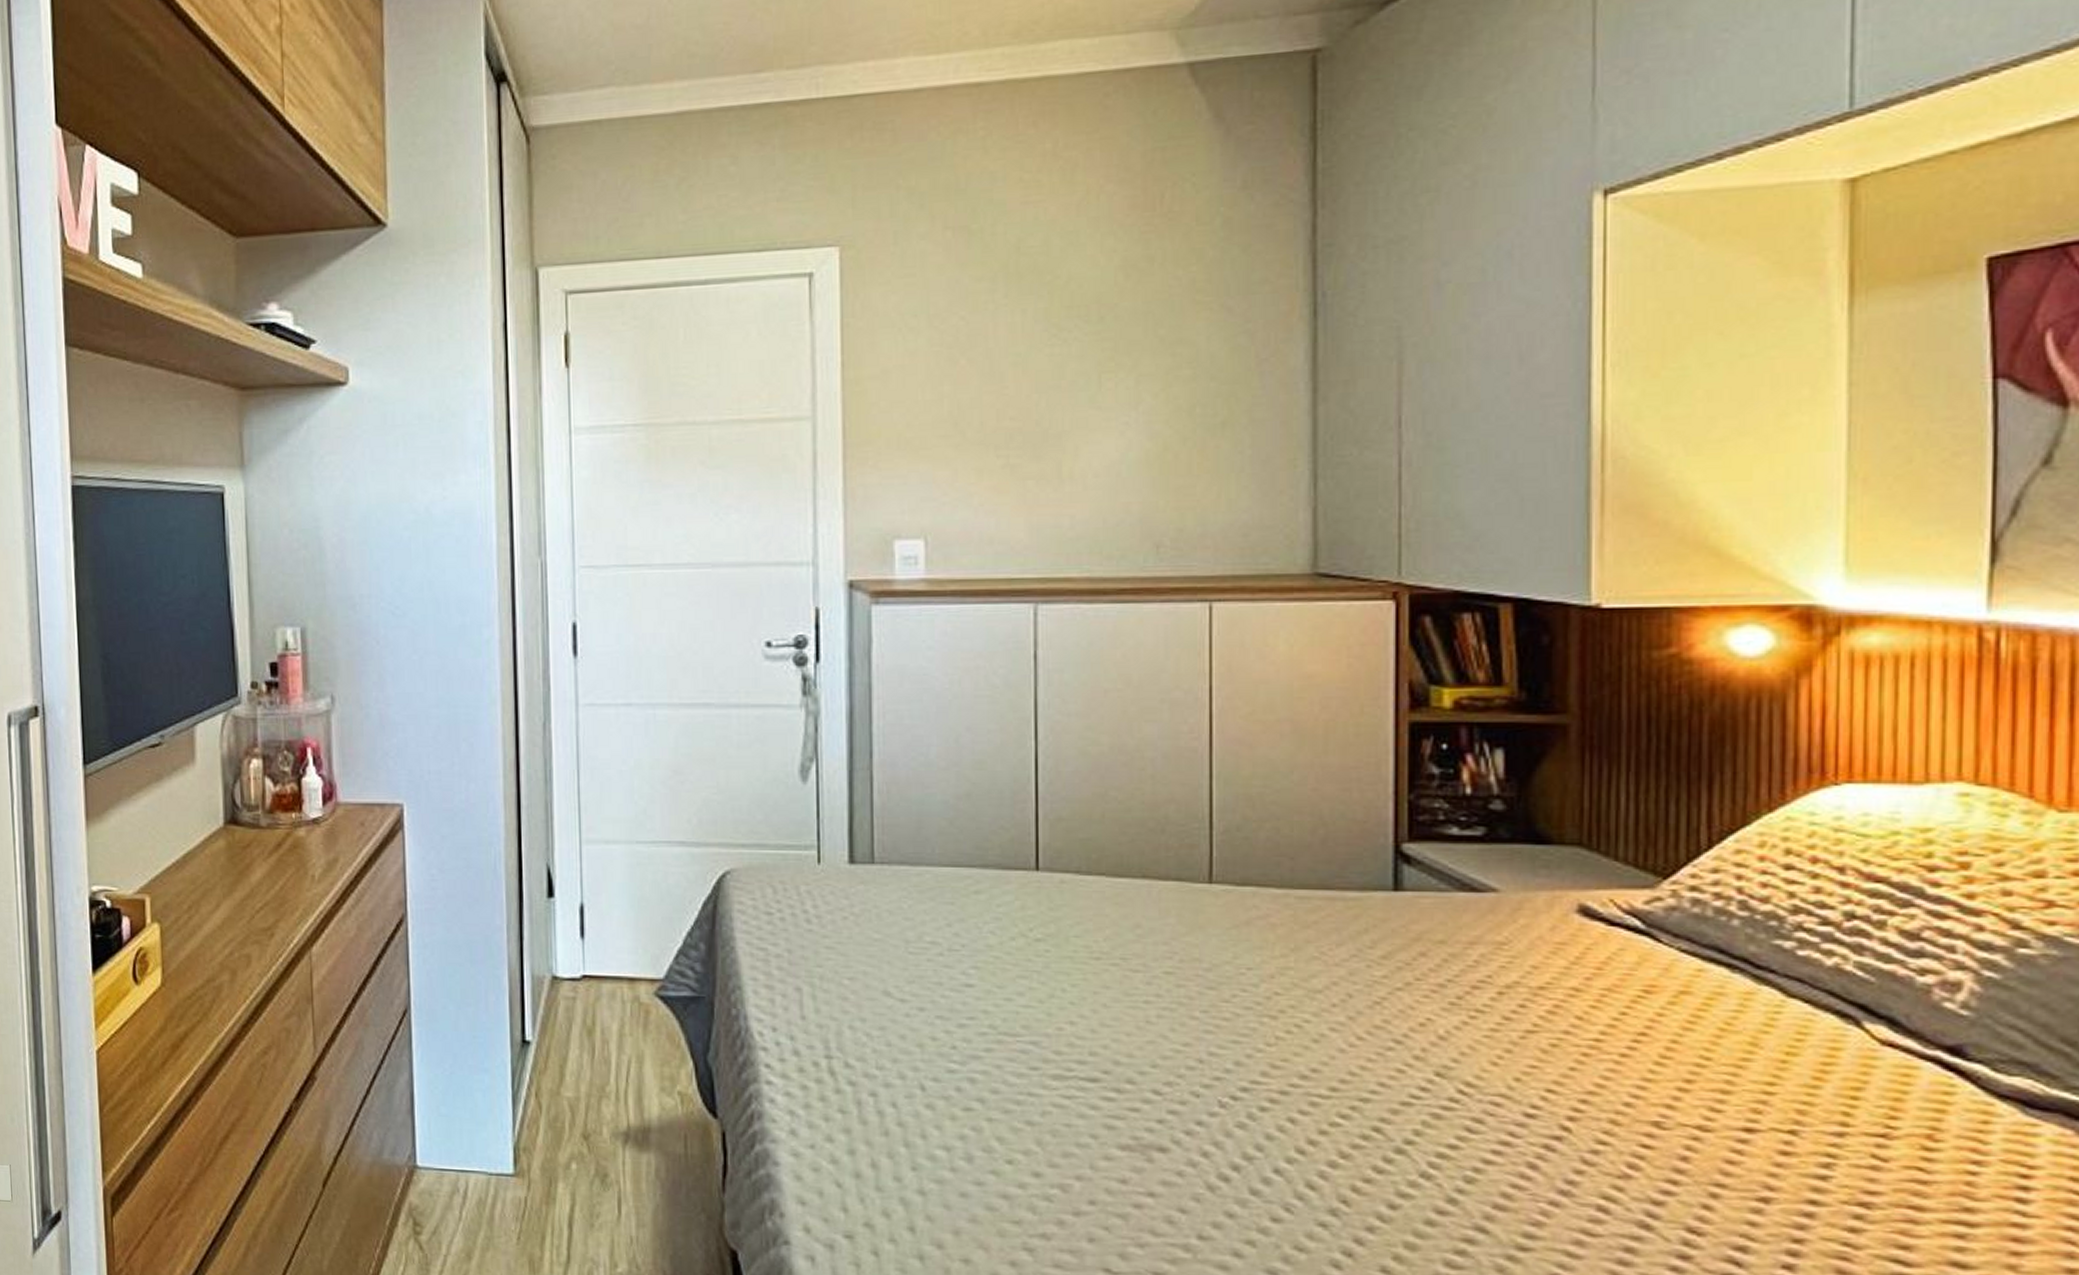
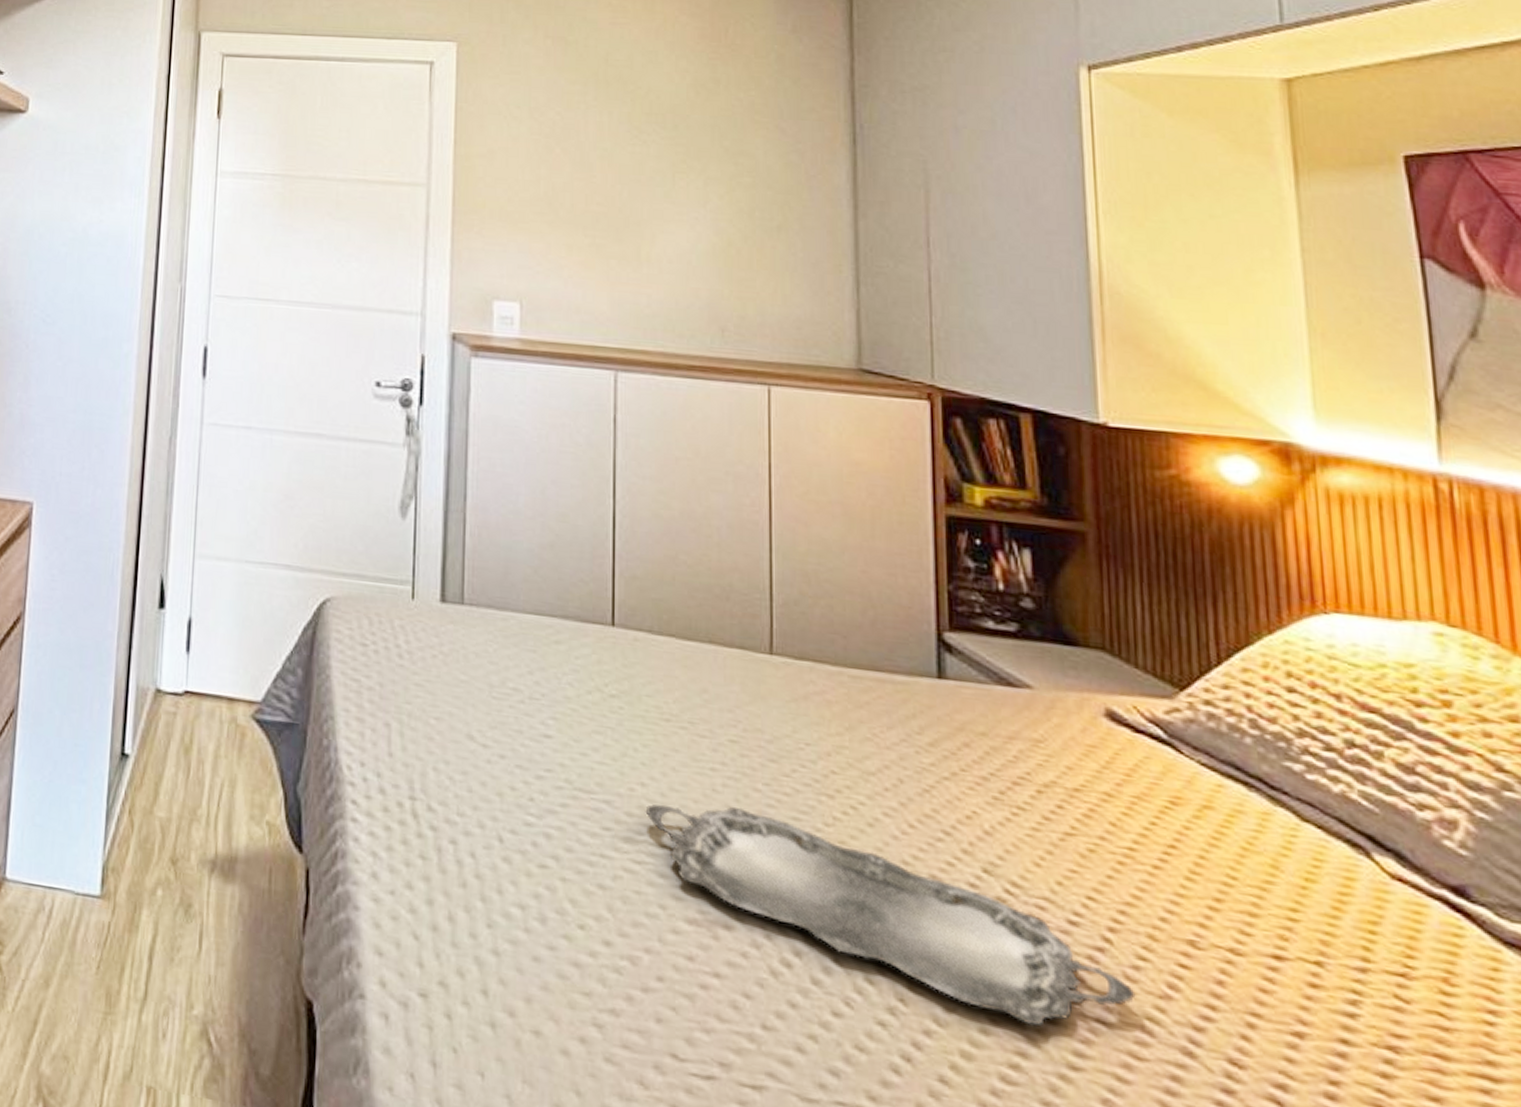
serving tray: none [1074,1035,1593,1215] -> present [645,804,1136,1027]

